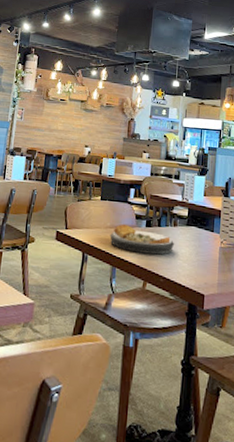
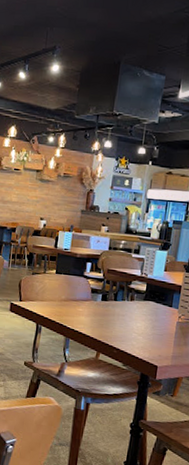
plate: present [110,223,175,255] -> none [64,297,131,328]

